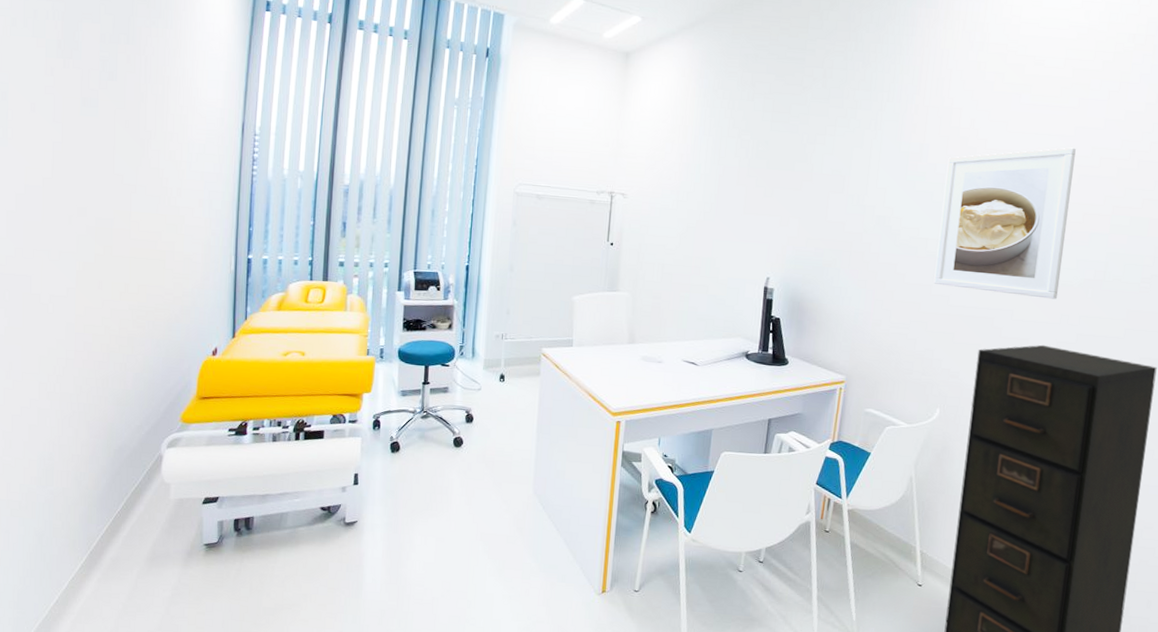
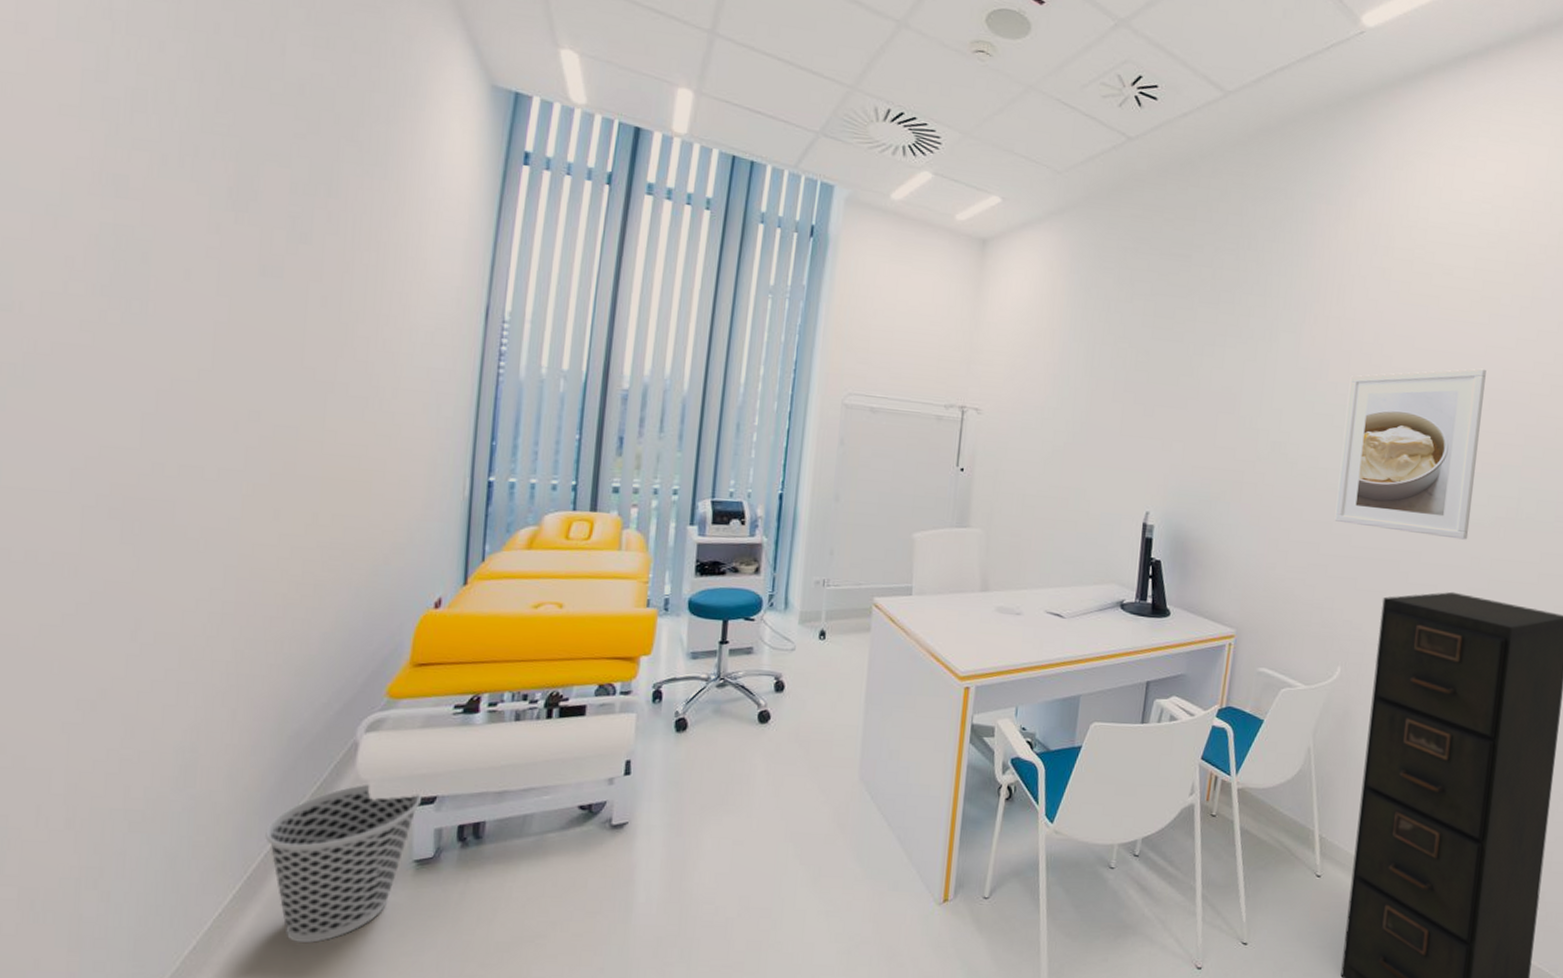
wastebasket: none [101,486,208,602] -> present [265,783,421,943]

